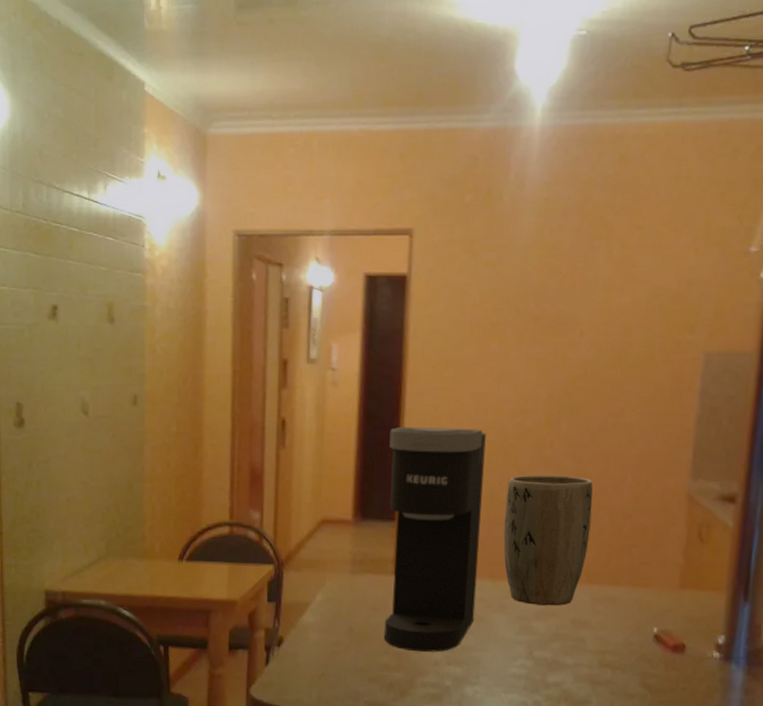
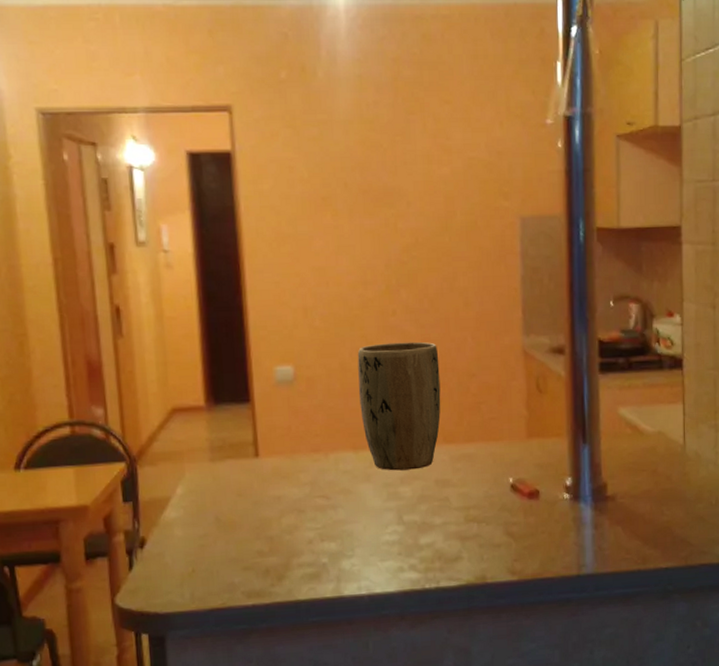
coffee maker: present [383,427,486,653] -> none [233,302,342,533]

